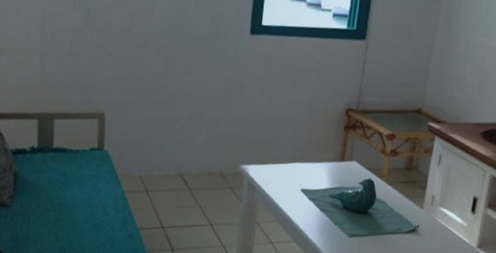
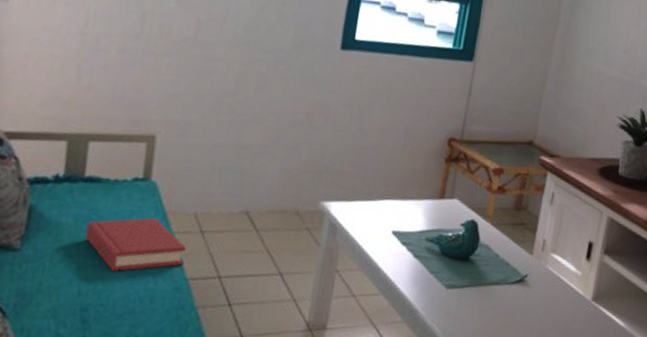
hardback book: none [58,180,135,223] -> present [85,218,186,271]

